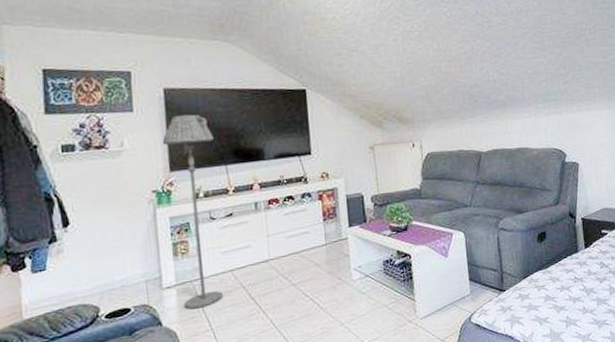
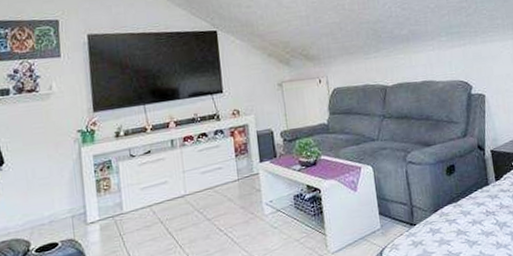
floor lamp: present [162,114,223,310] -> none [86,57,142,244]

